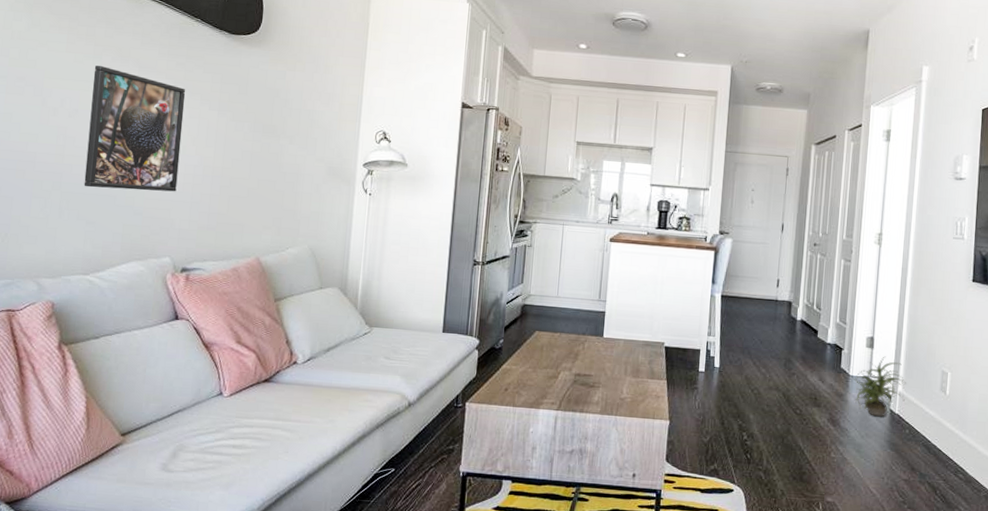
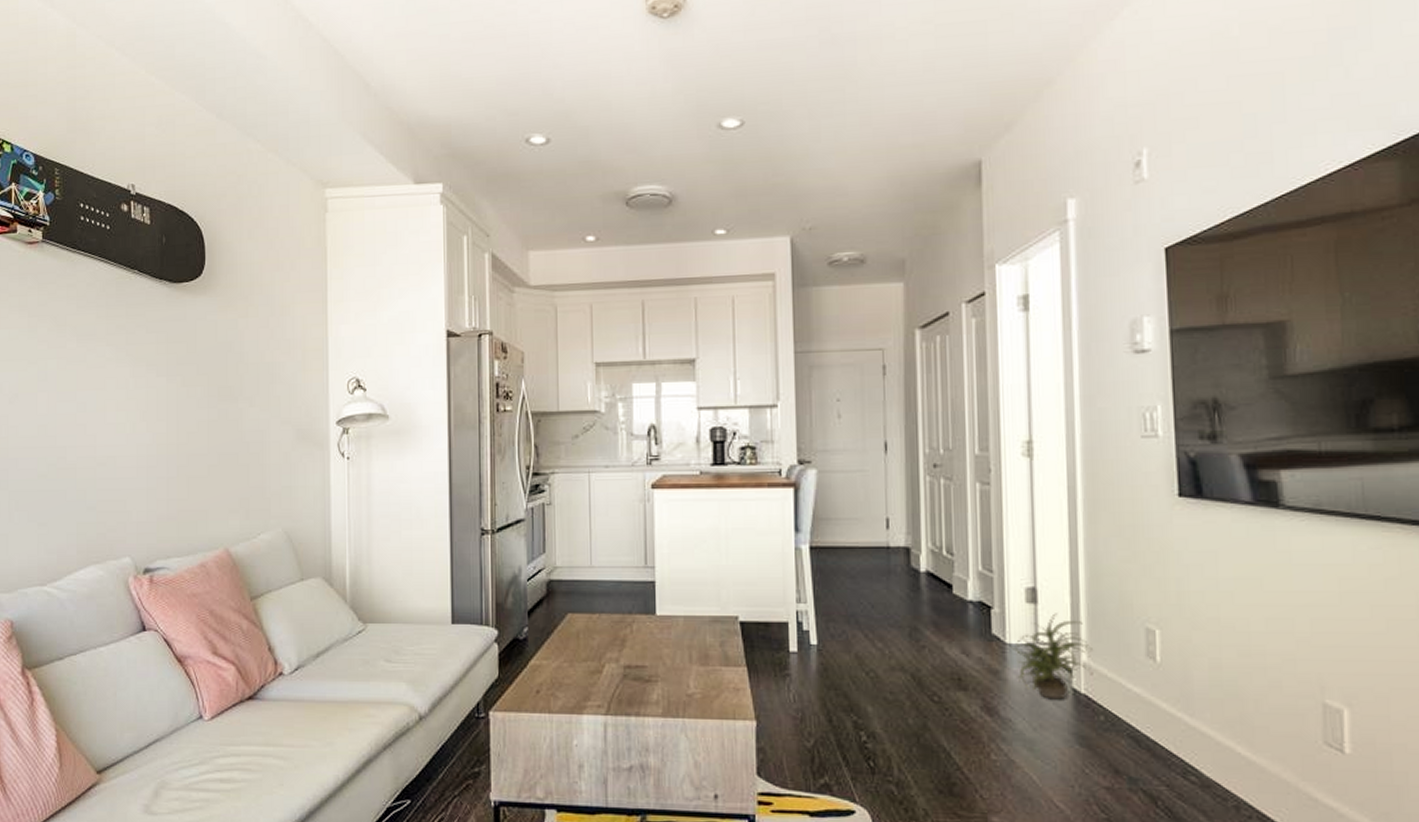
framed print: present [84,65,186,192] -> none [30,340,130,483]

